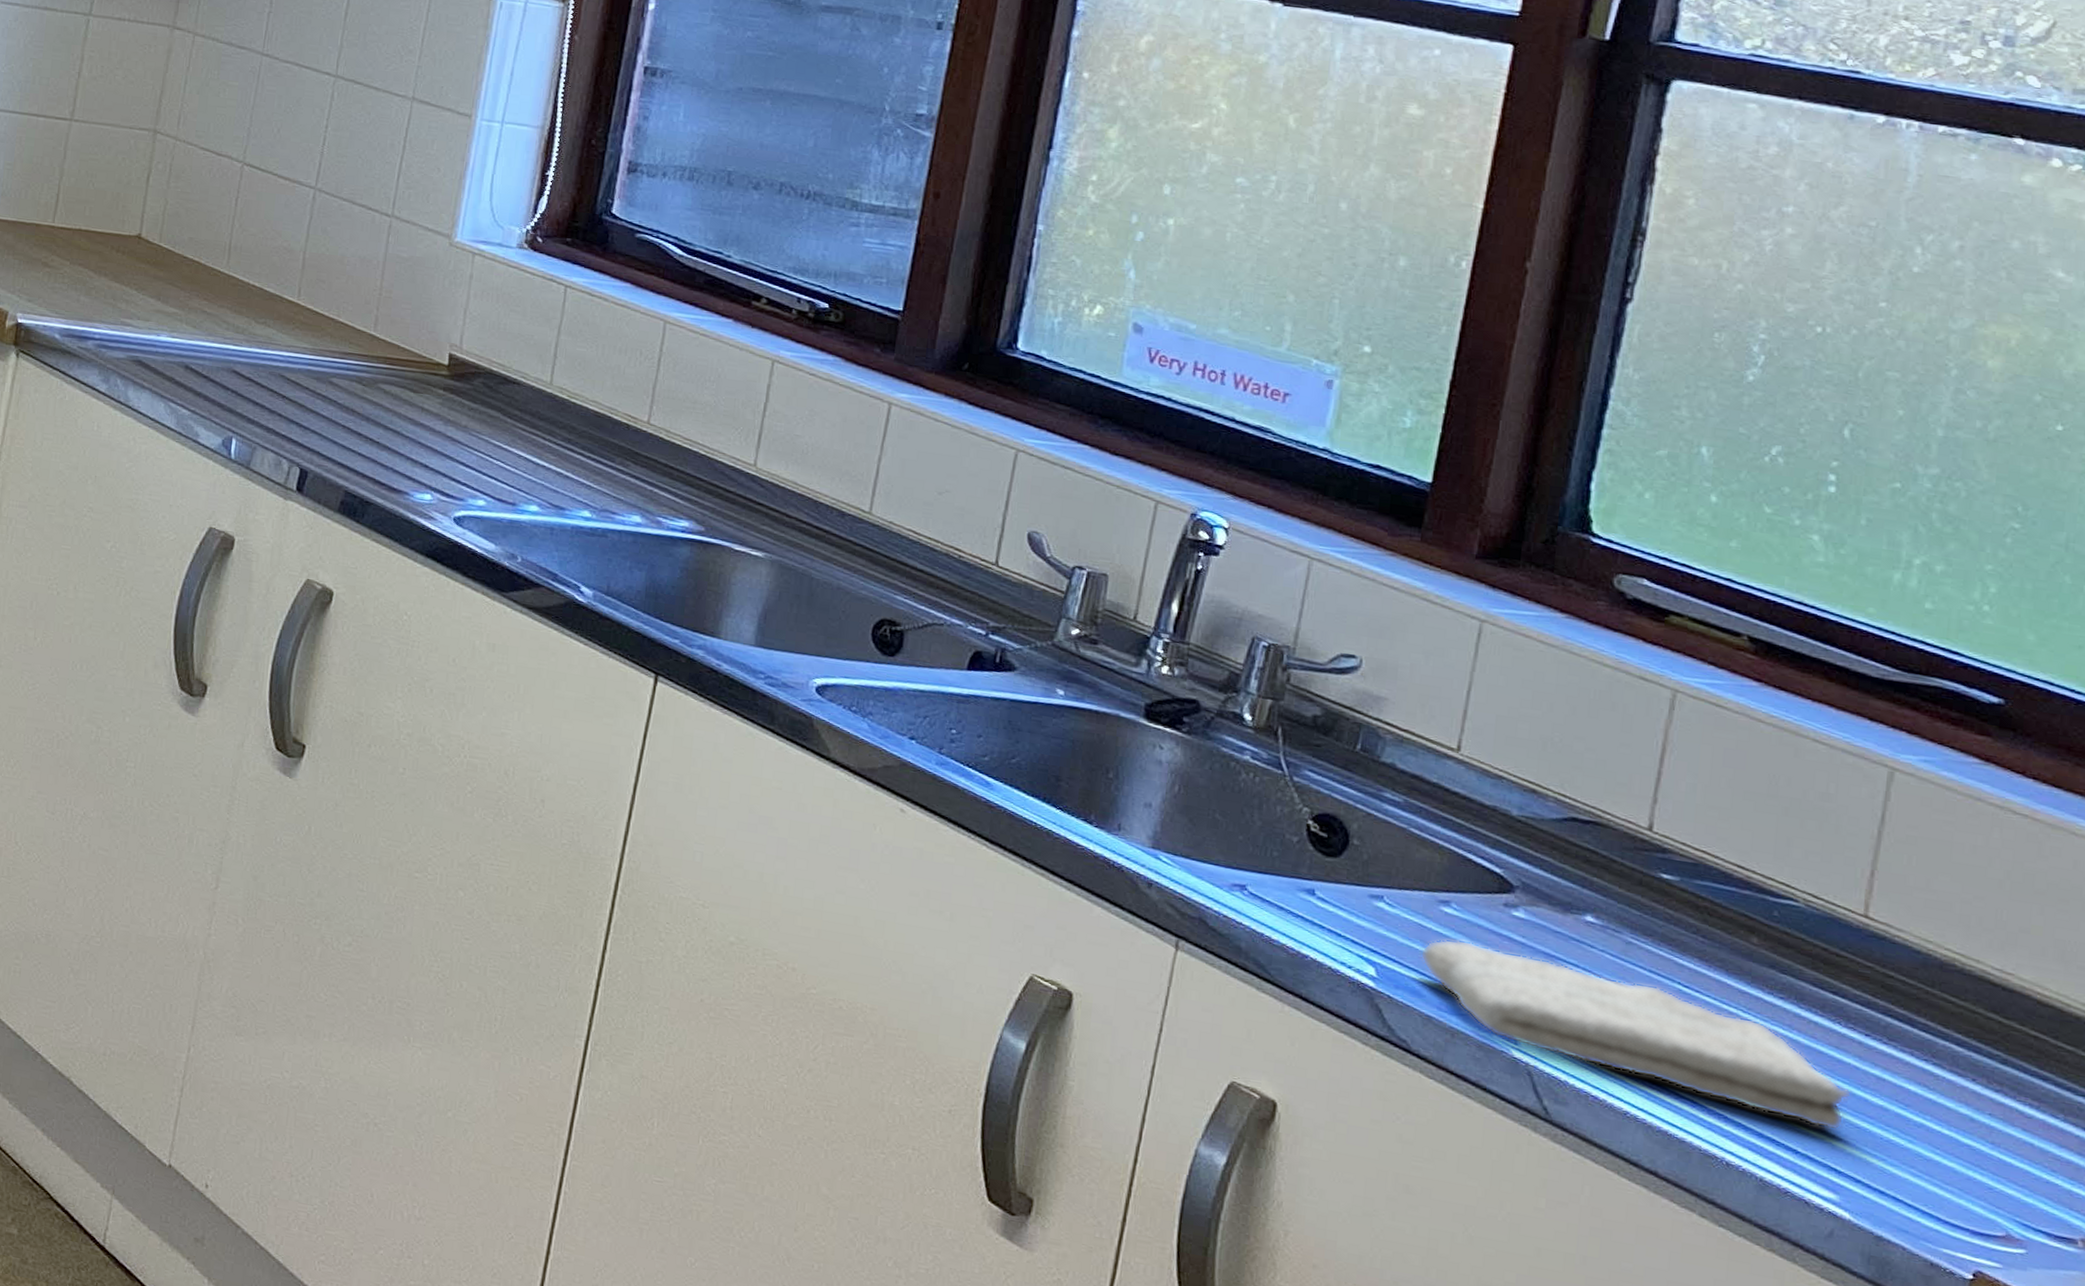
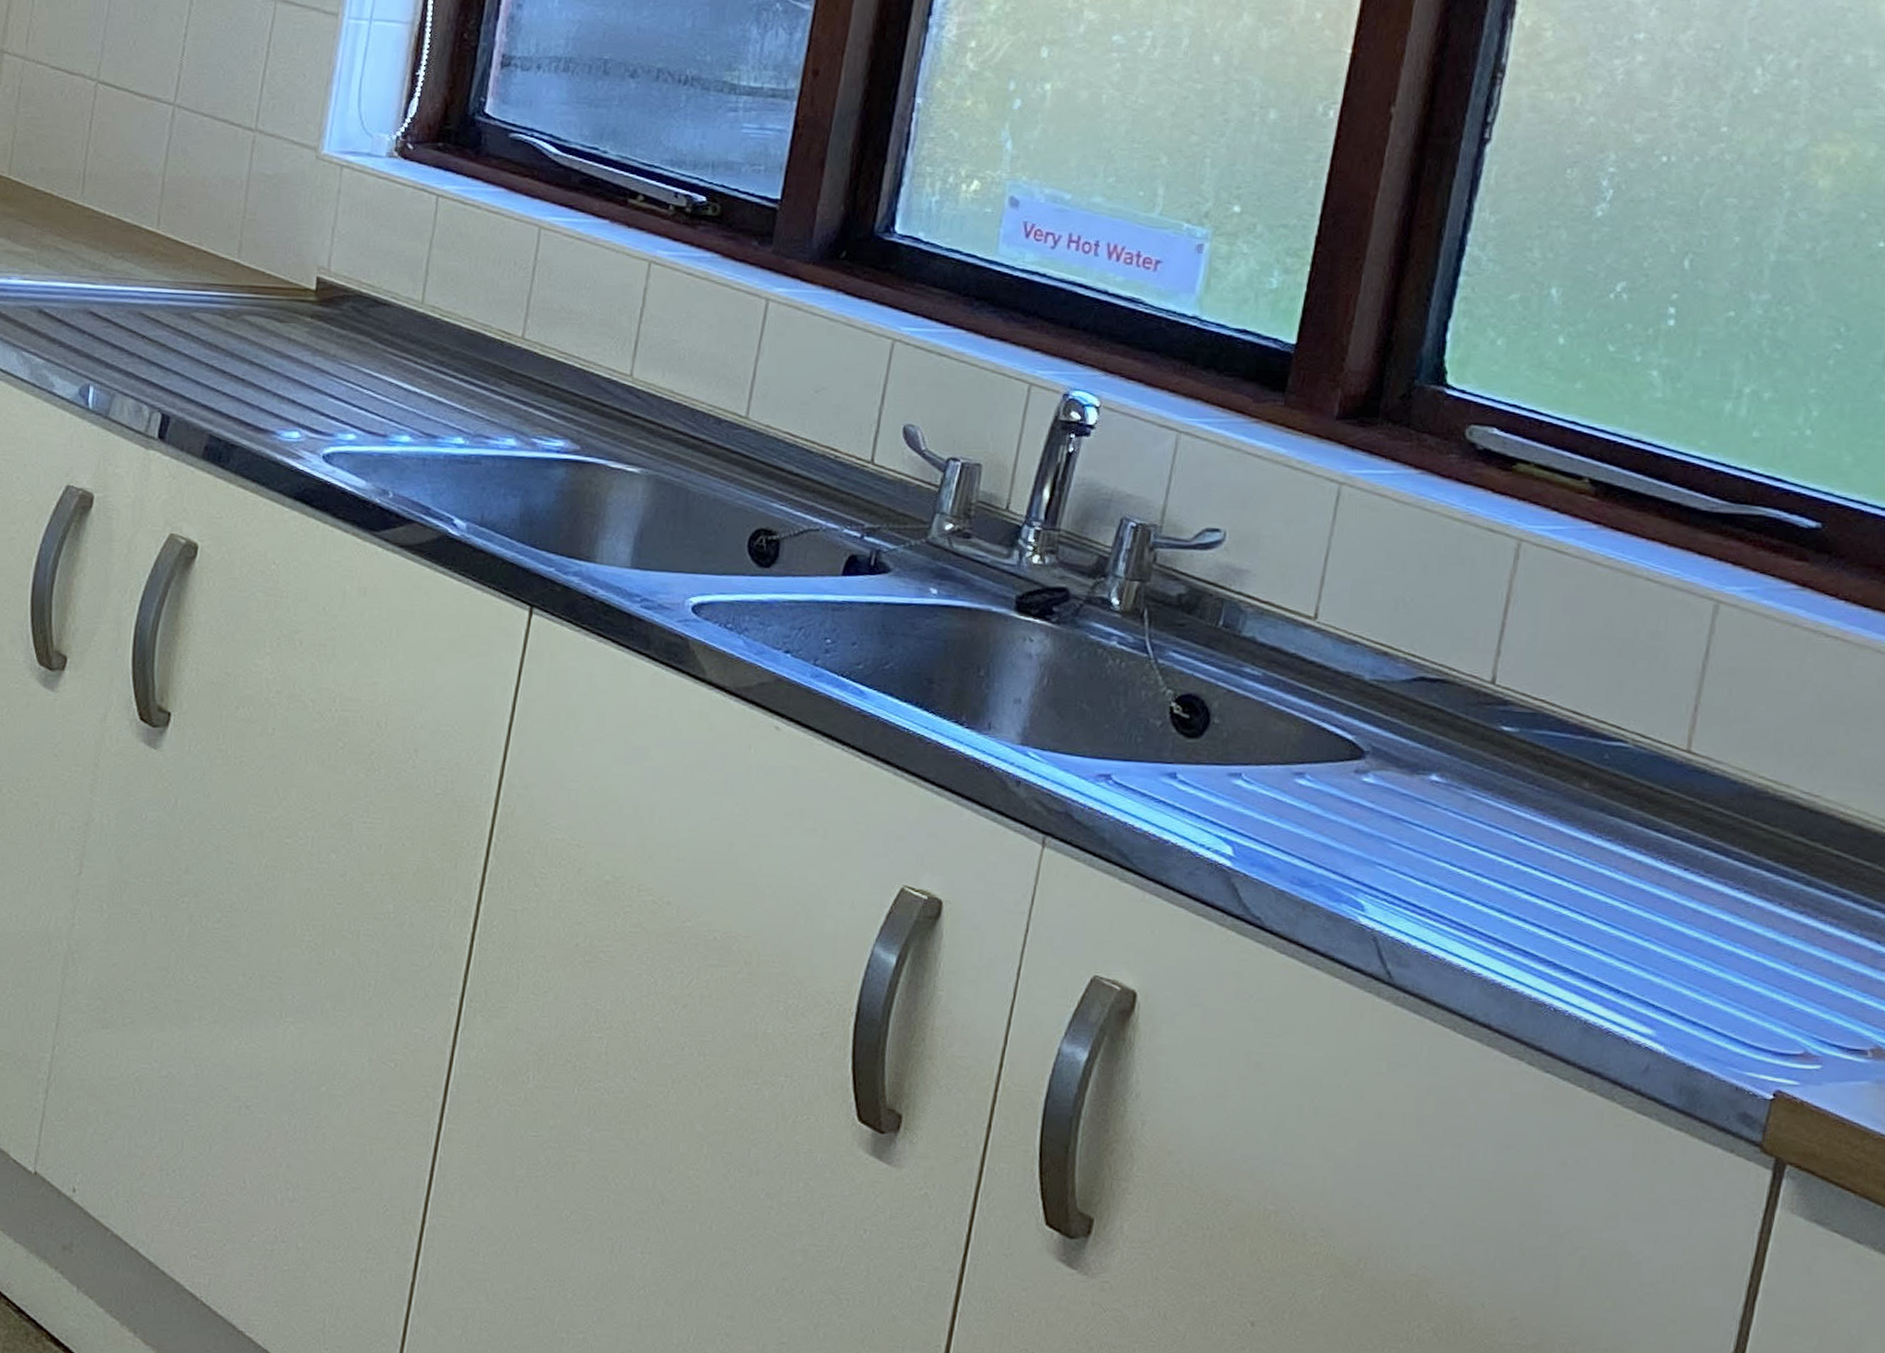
washcloth: present [1420,939,1851,1131] -> none [1275,810,1670,967]

